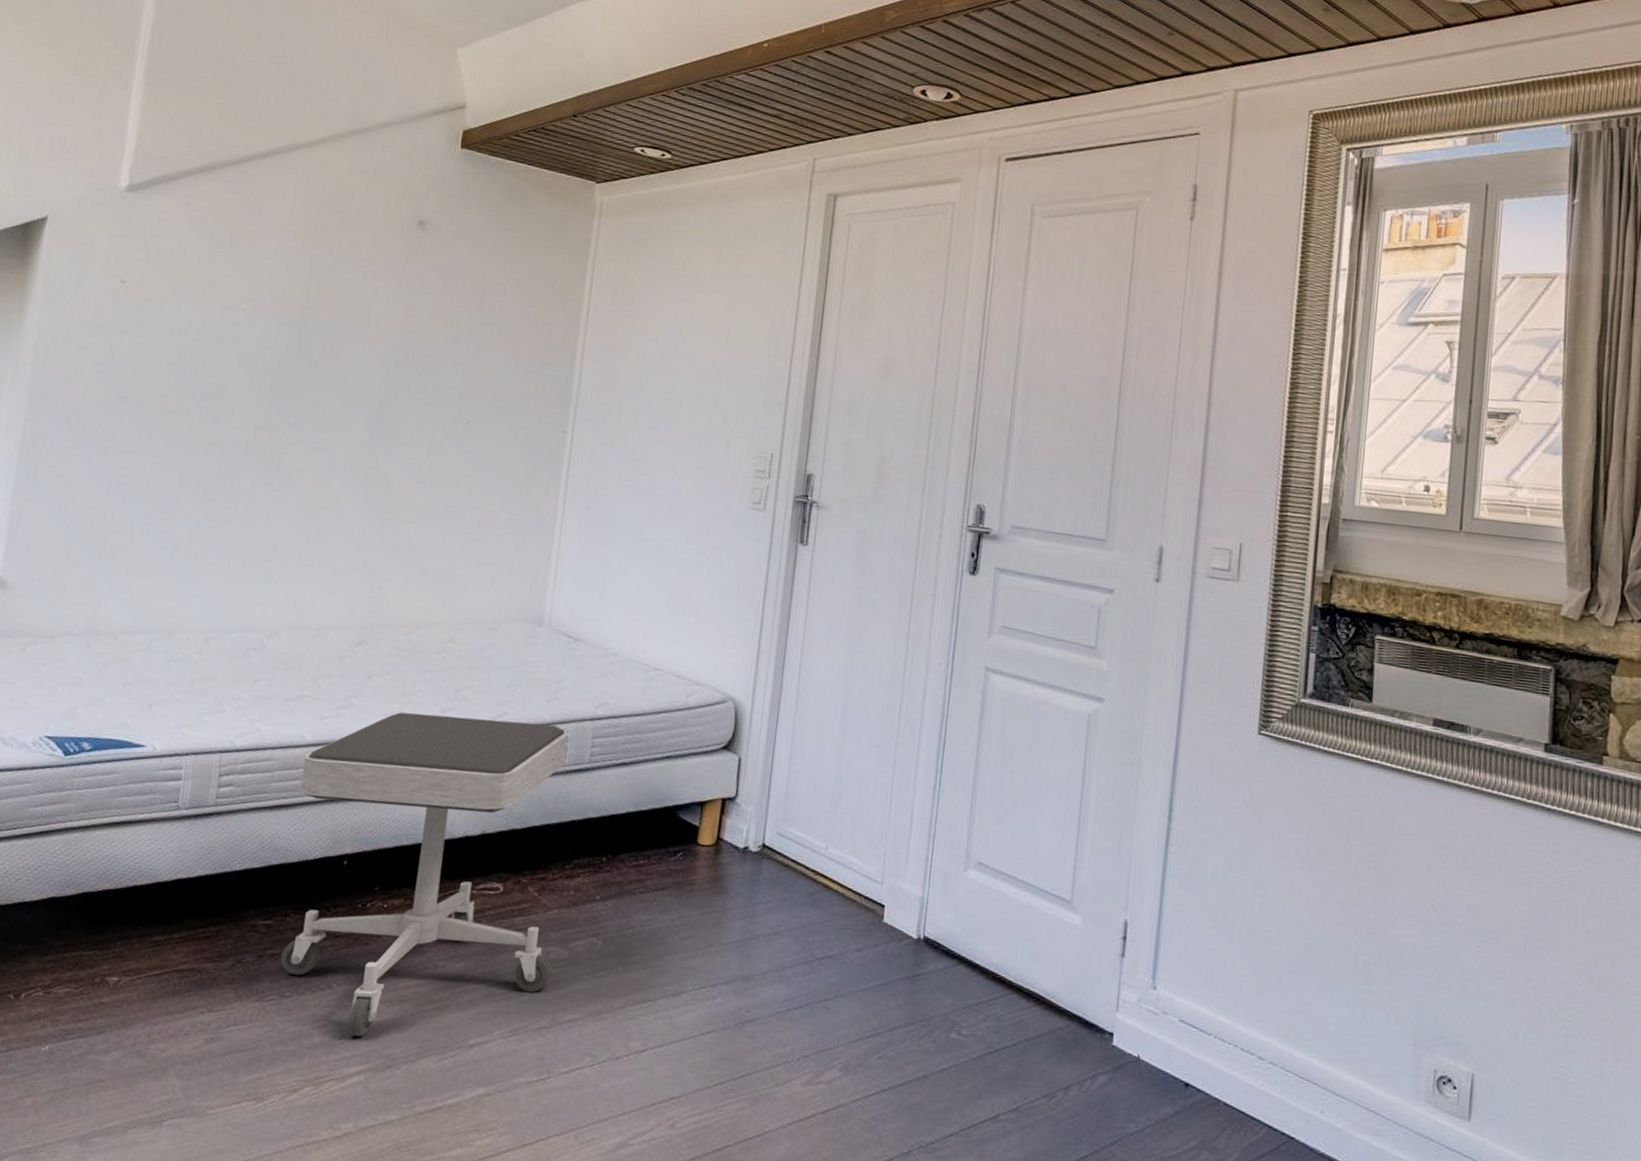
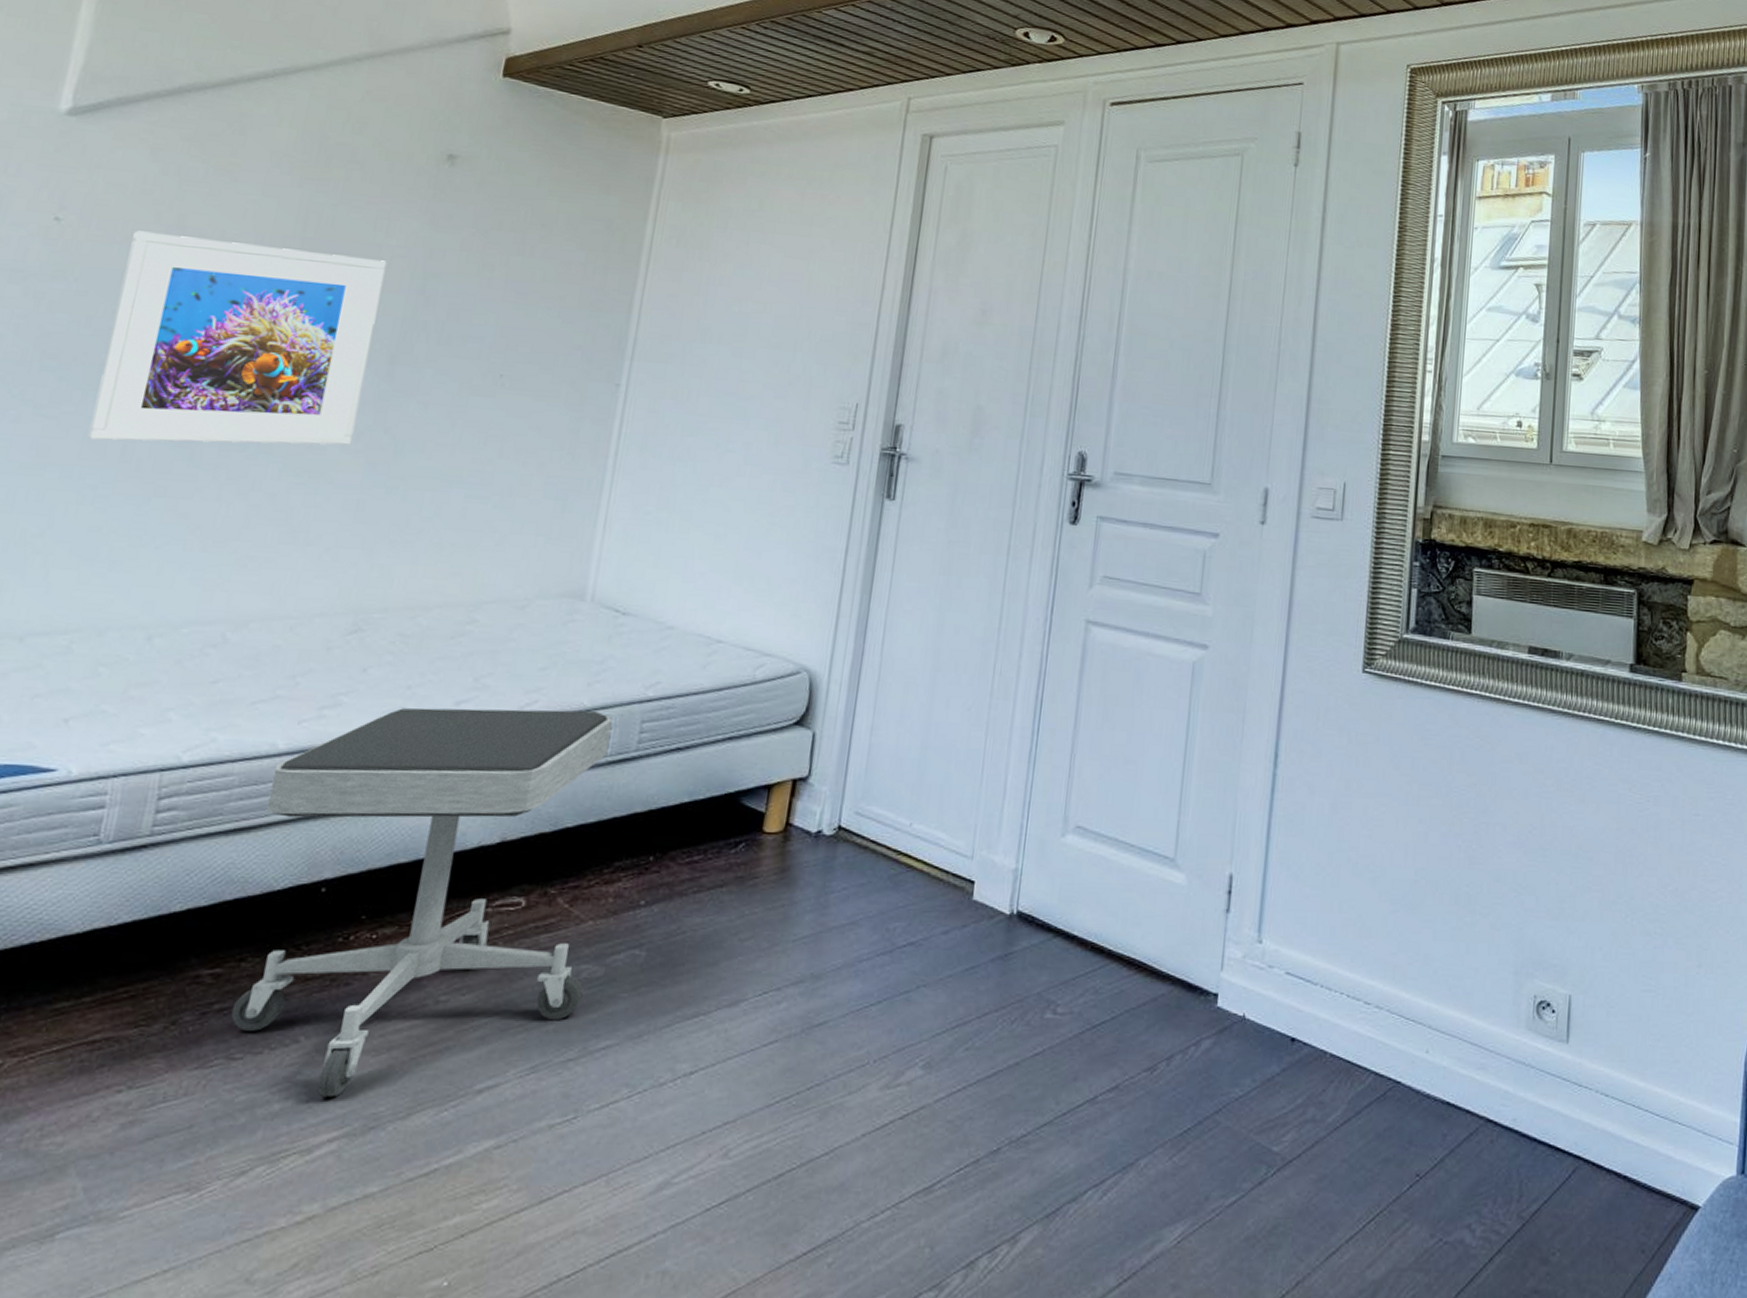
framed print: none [154,291,374,481] -> present [87,230,387,446]

